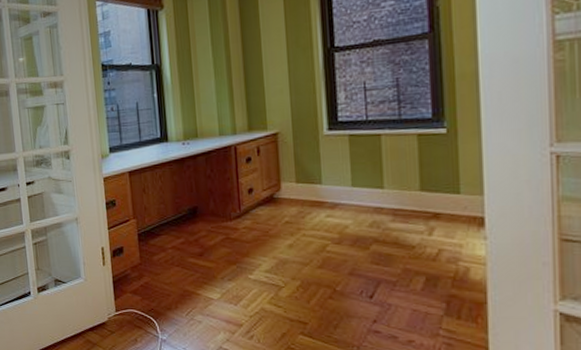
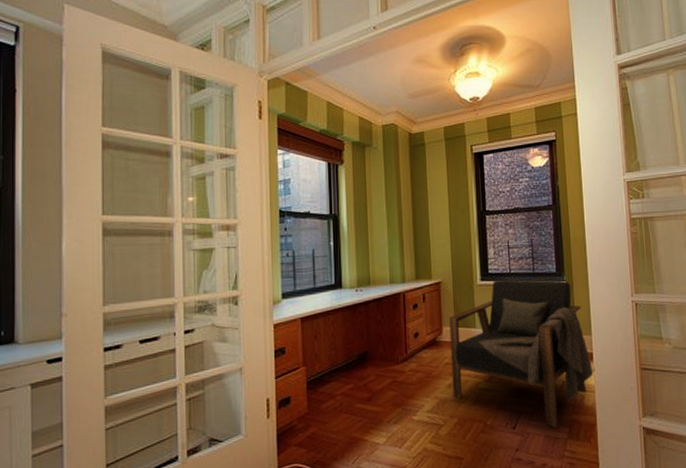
armchair: none [289,127,485,303] -> present [449,279,593,429]

